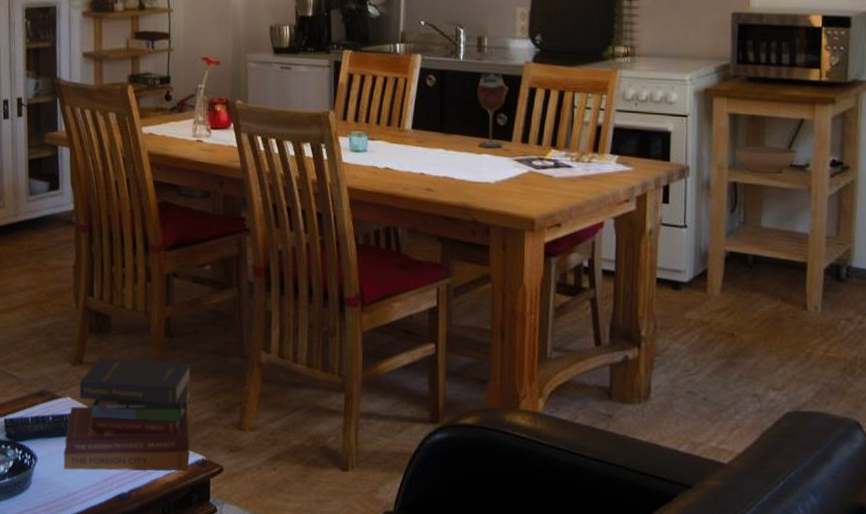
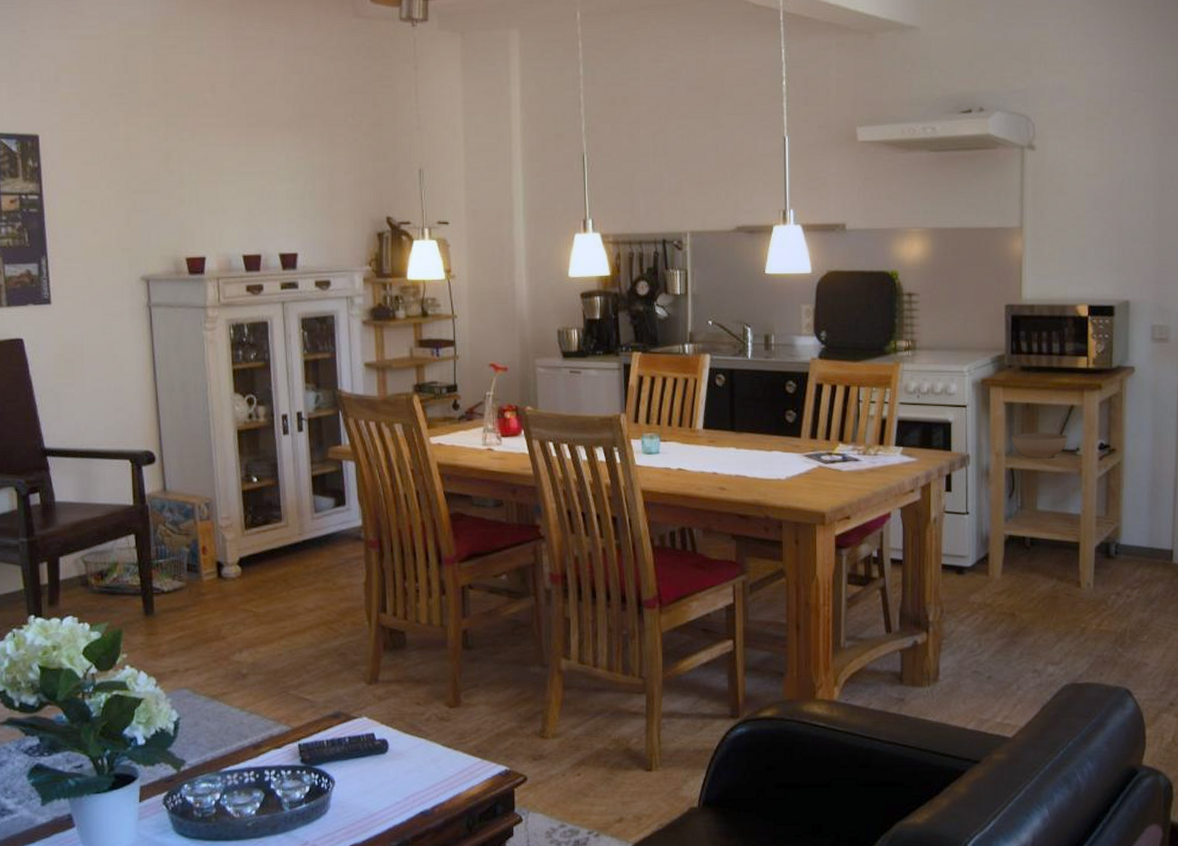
books: present [63,358,192,471] -> none [362,674,494,790]
wineglass: present [477,73,506,148] -> none [766,371,794,444]

